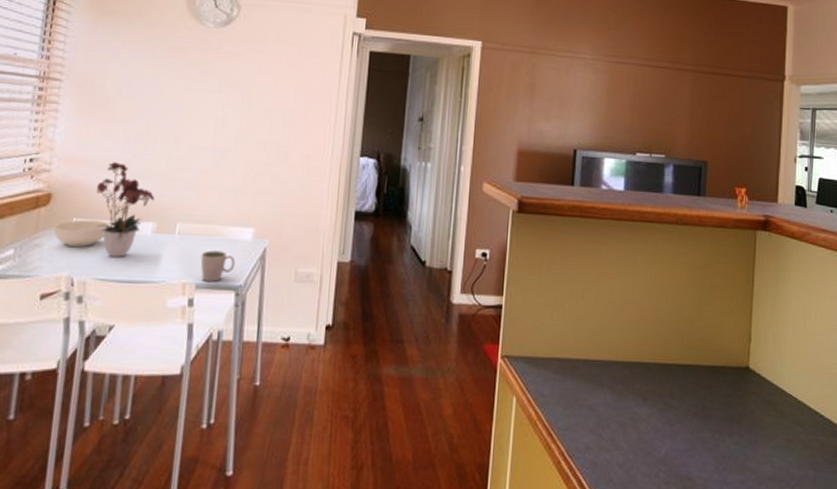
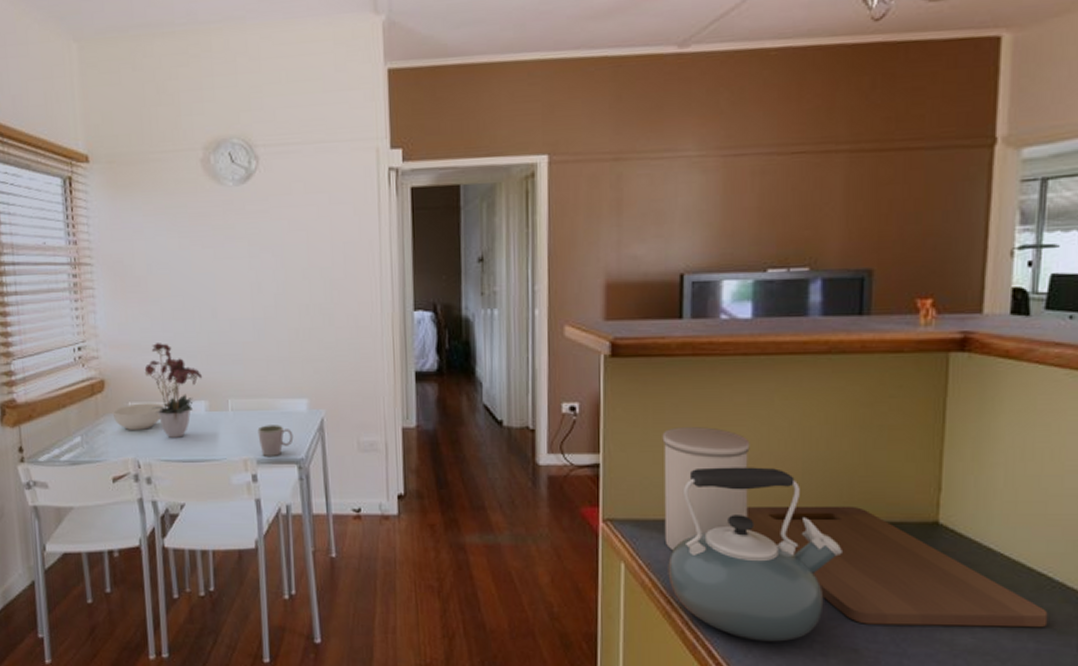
canister: none [549,277,619,386] -> present [662,427,750,551]
kettle: none [550,313,682,472] -> present [668,467,842,642]
cutting board: none [613,349,822,458] -> present [746,506,1048,628]

